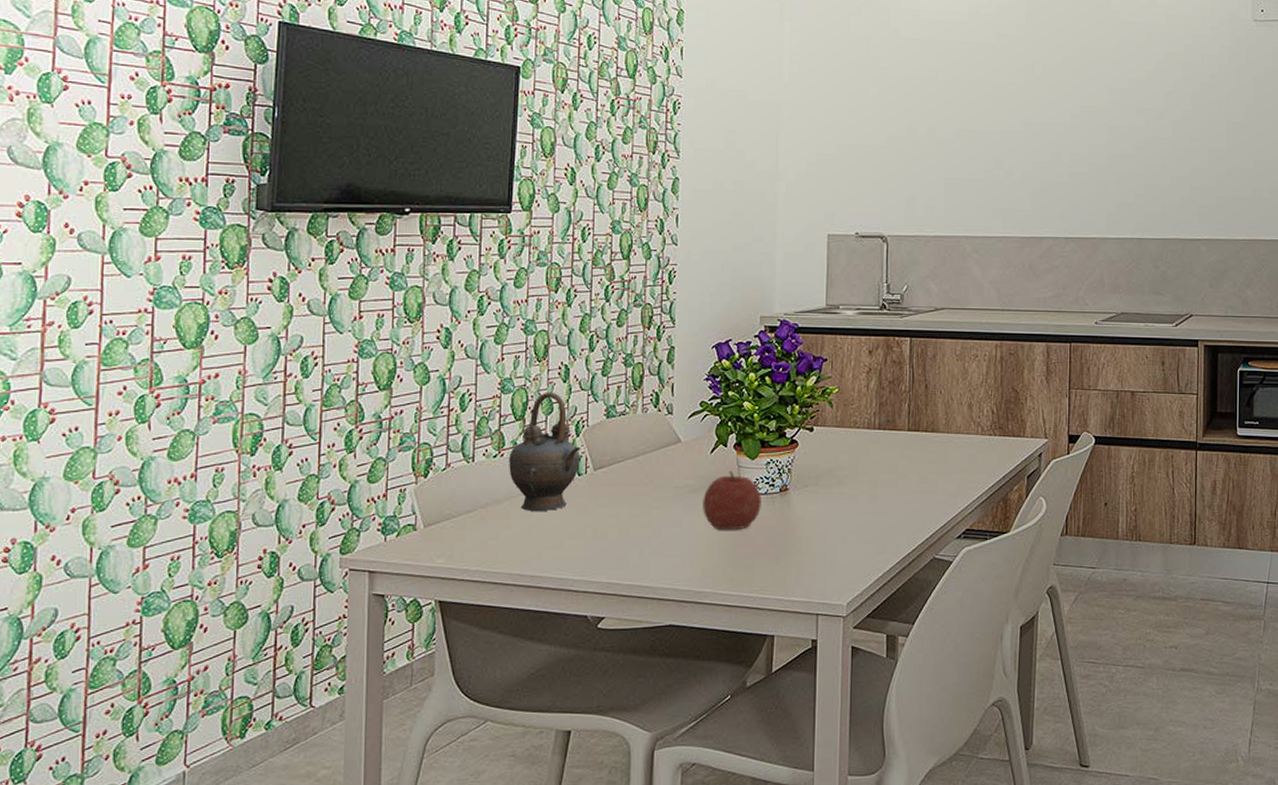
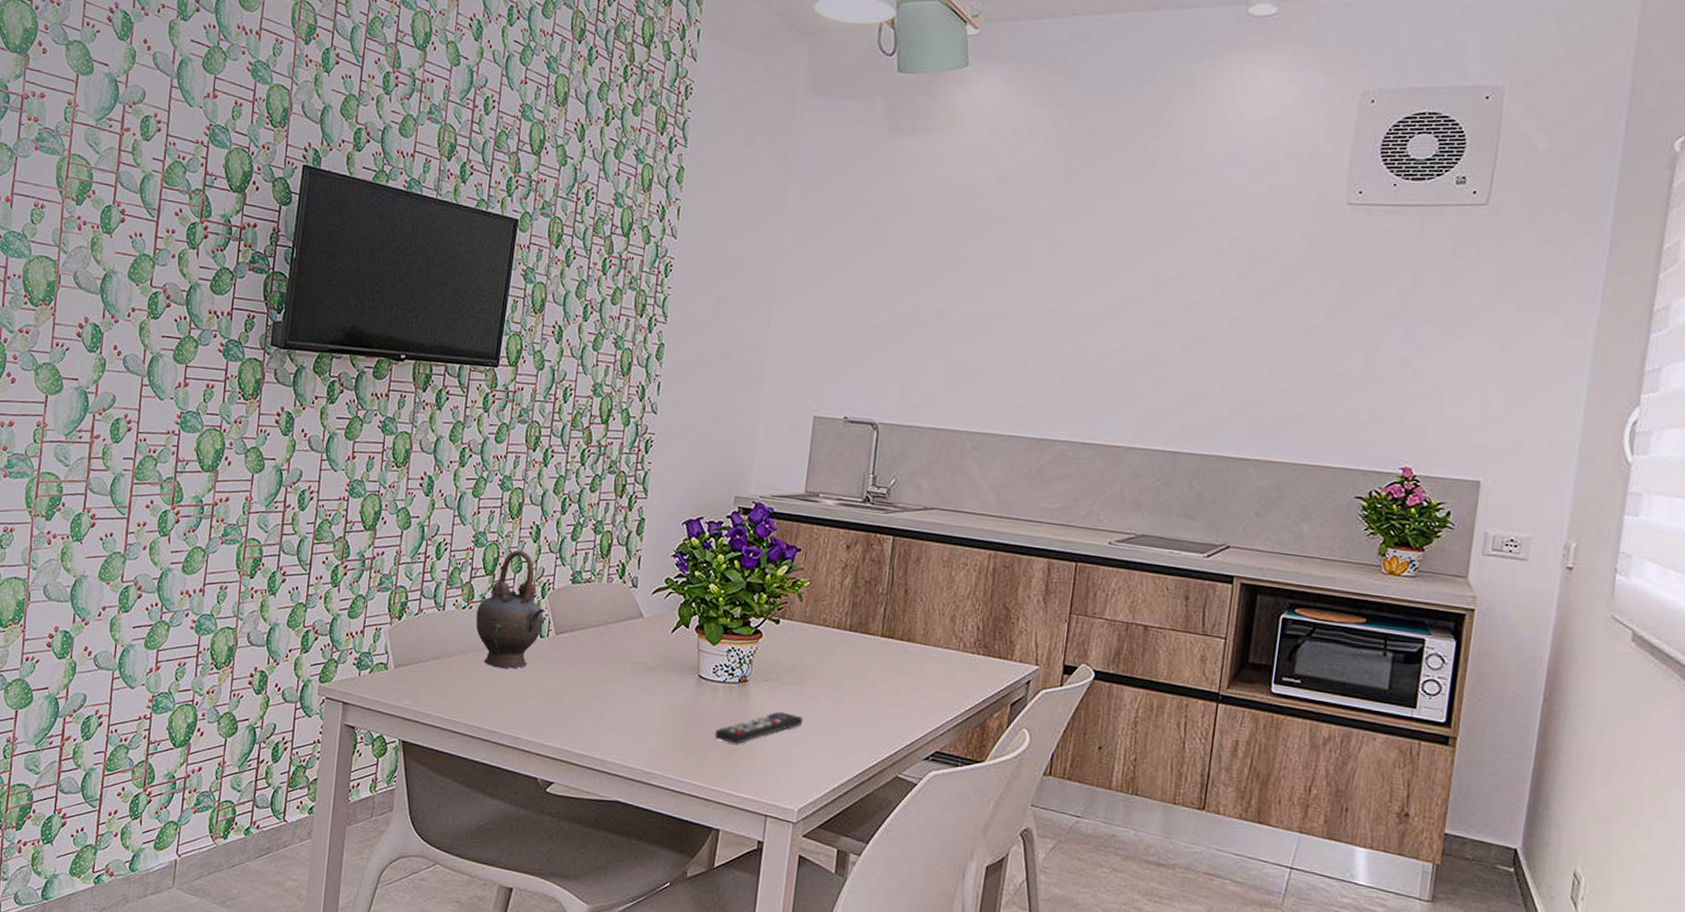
fruit: present [703,470,761,530] -> none [658,653,719,715]
remote control: none [761,514,844,551] -> present [715,711,803,744]

